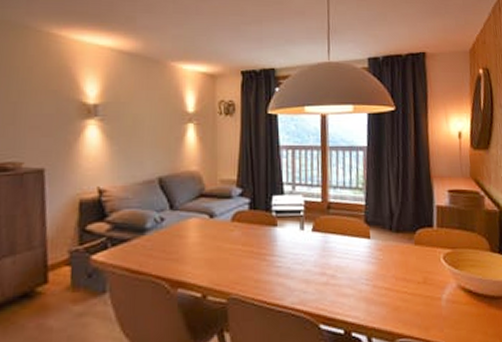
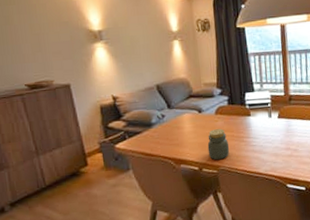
jar: none [217,241,246,285] -> present [207,129,230,160]

